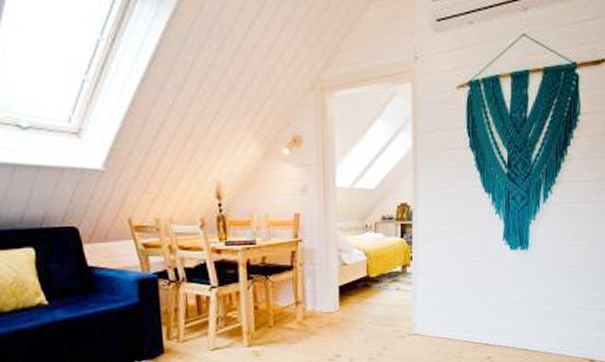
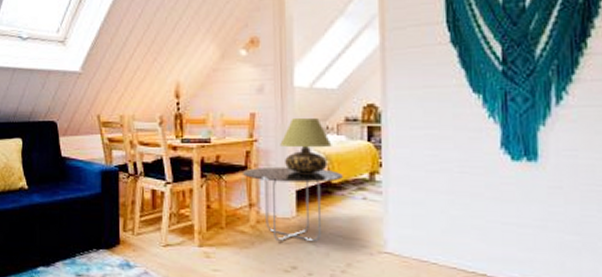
side table: none [289,264,380,333] -> present [243,166,343,242]
table lamp: none [324,217,371,270] -> present [280,118,332,173]

